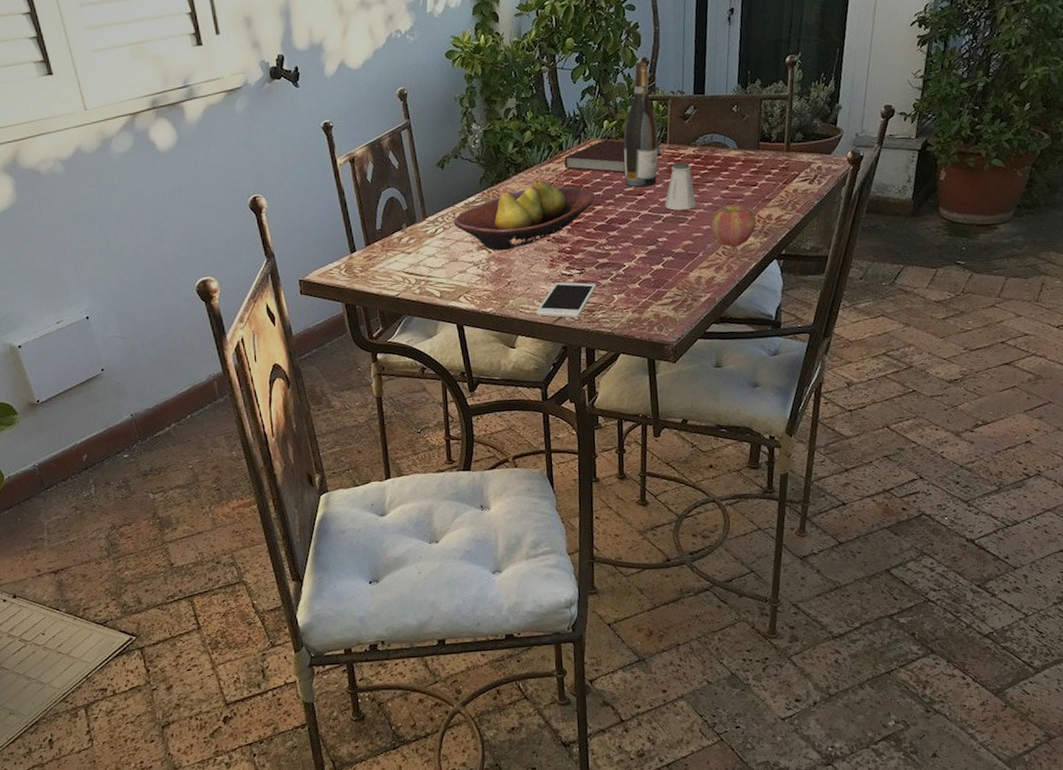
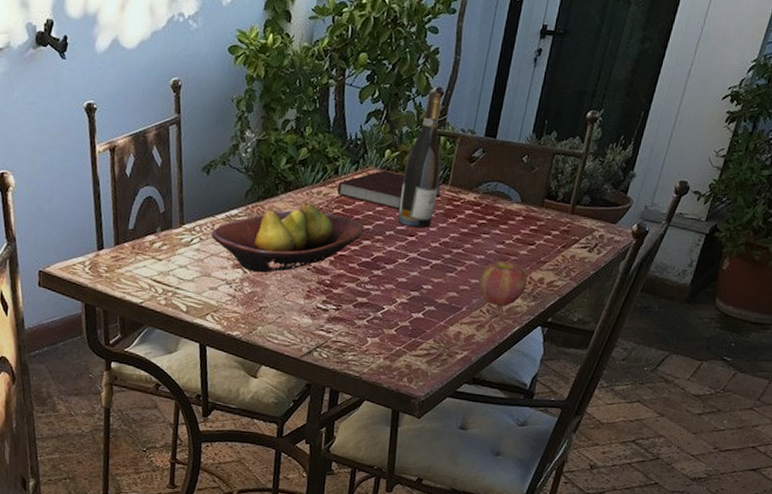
cell phone: present [536,282,597,318] -> none [284,315,352,356]
saltshaker: present [664,162,696,211] -> none [435,206,470,260]

